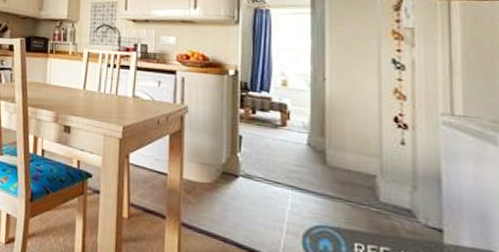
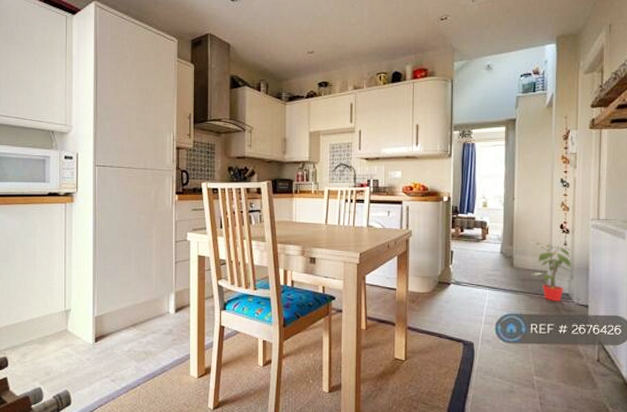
potted plant: none [345,135,414,218] -> present [527,242,572,301]

